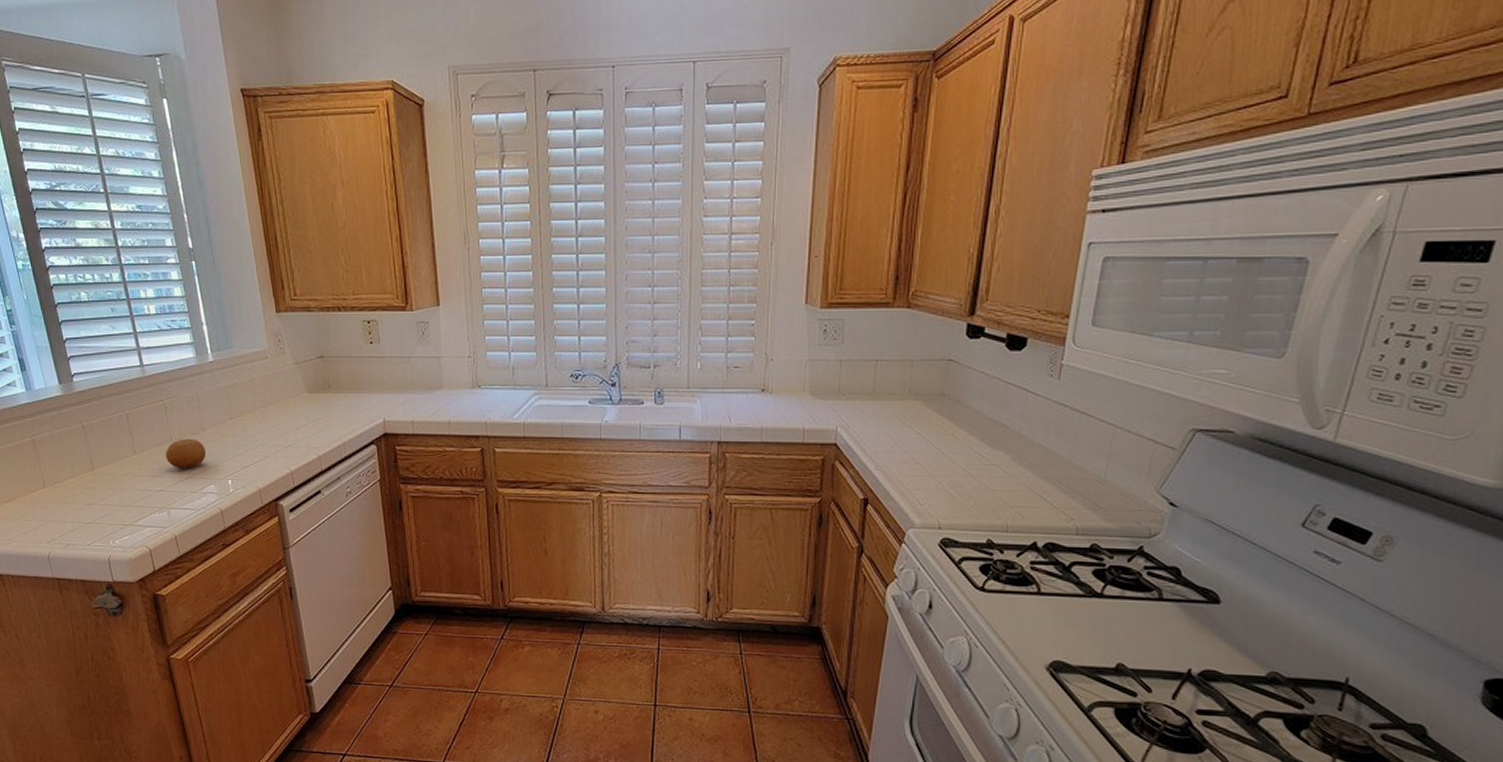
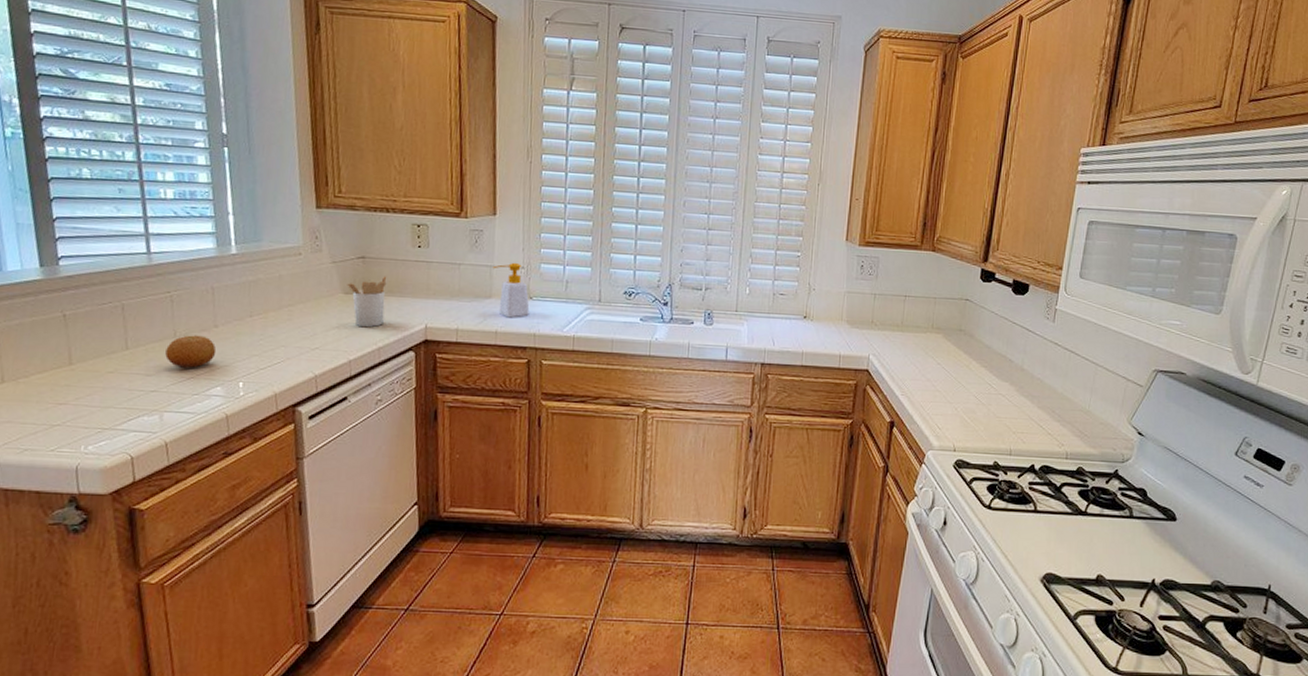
utensil holder: none [310,373,346,424] -> present [347,276,387,328]
soap bottle: none [441,351,479,408] -> present [493,262,530,318]

